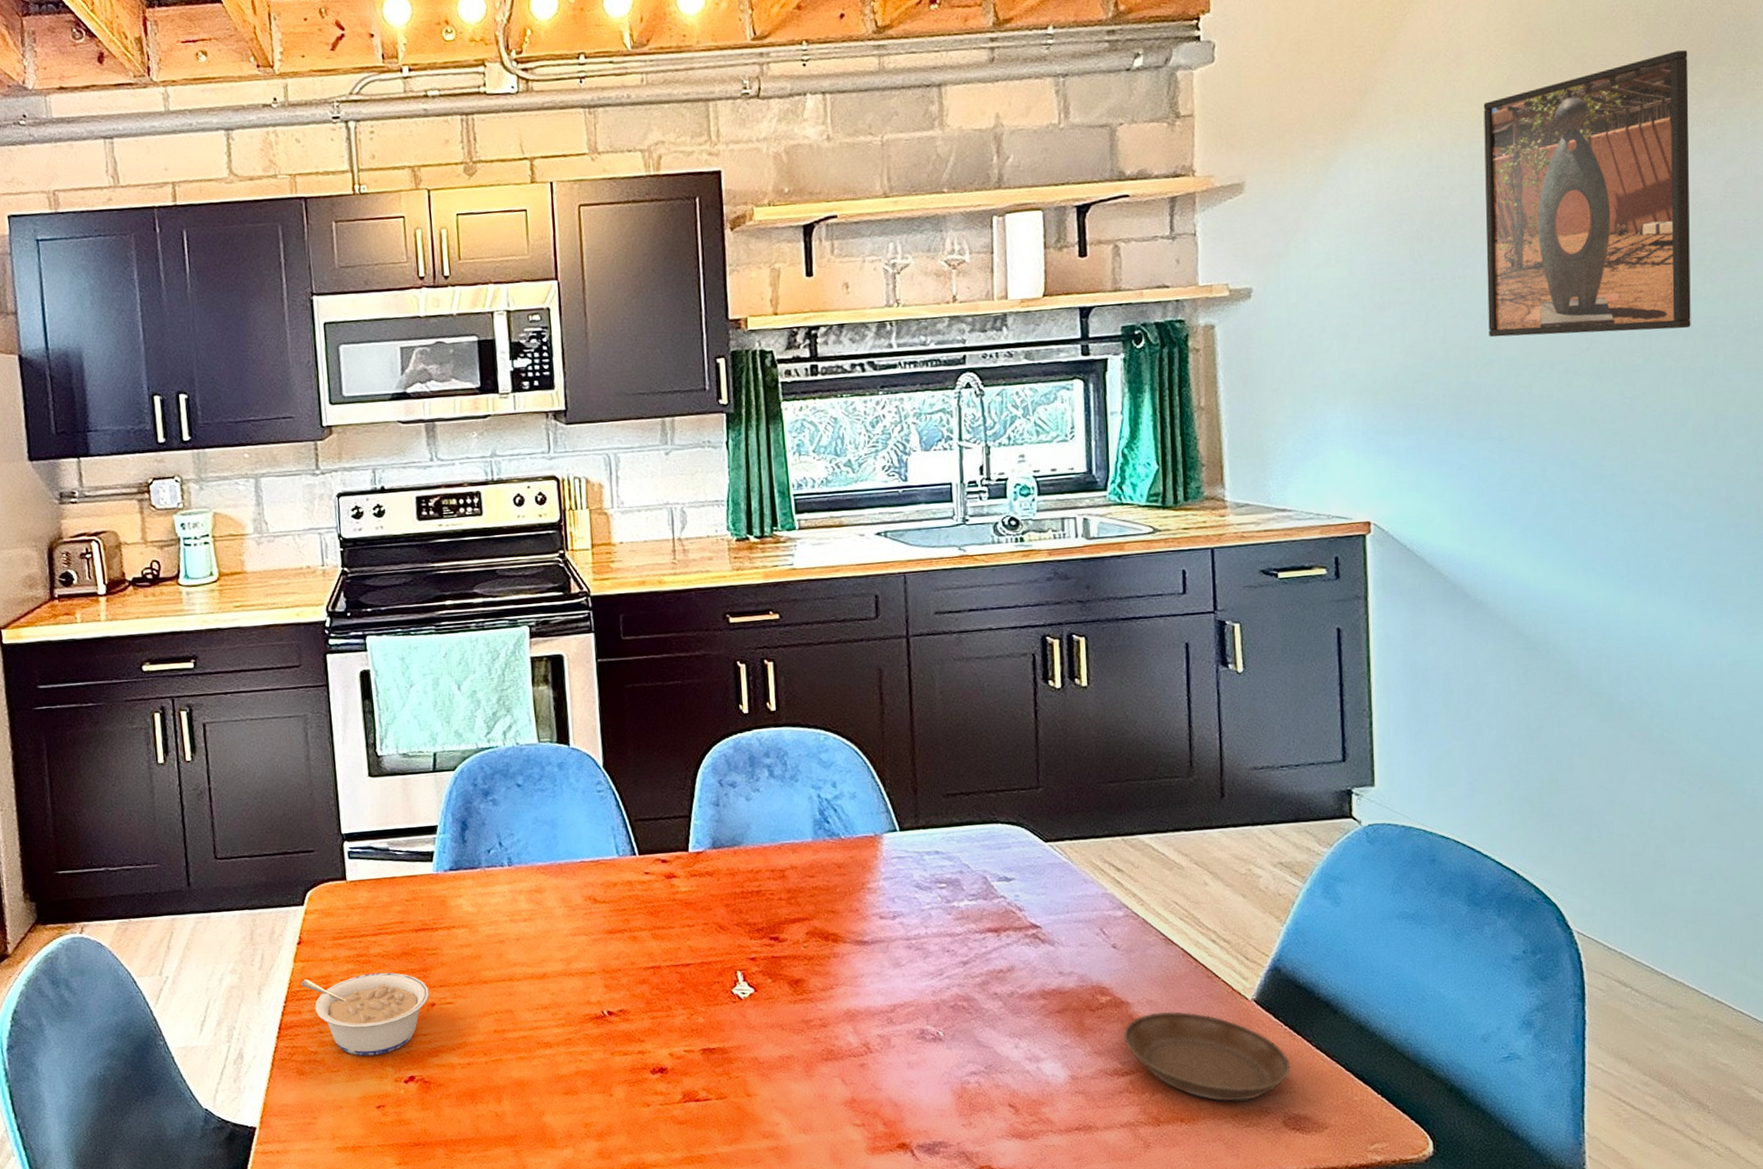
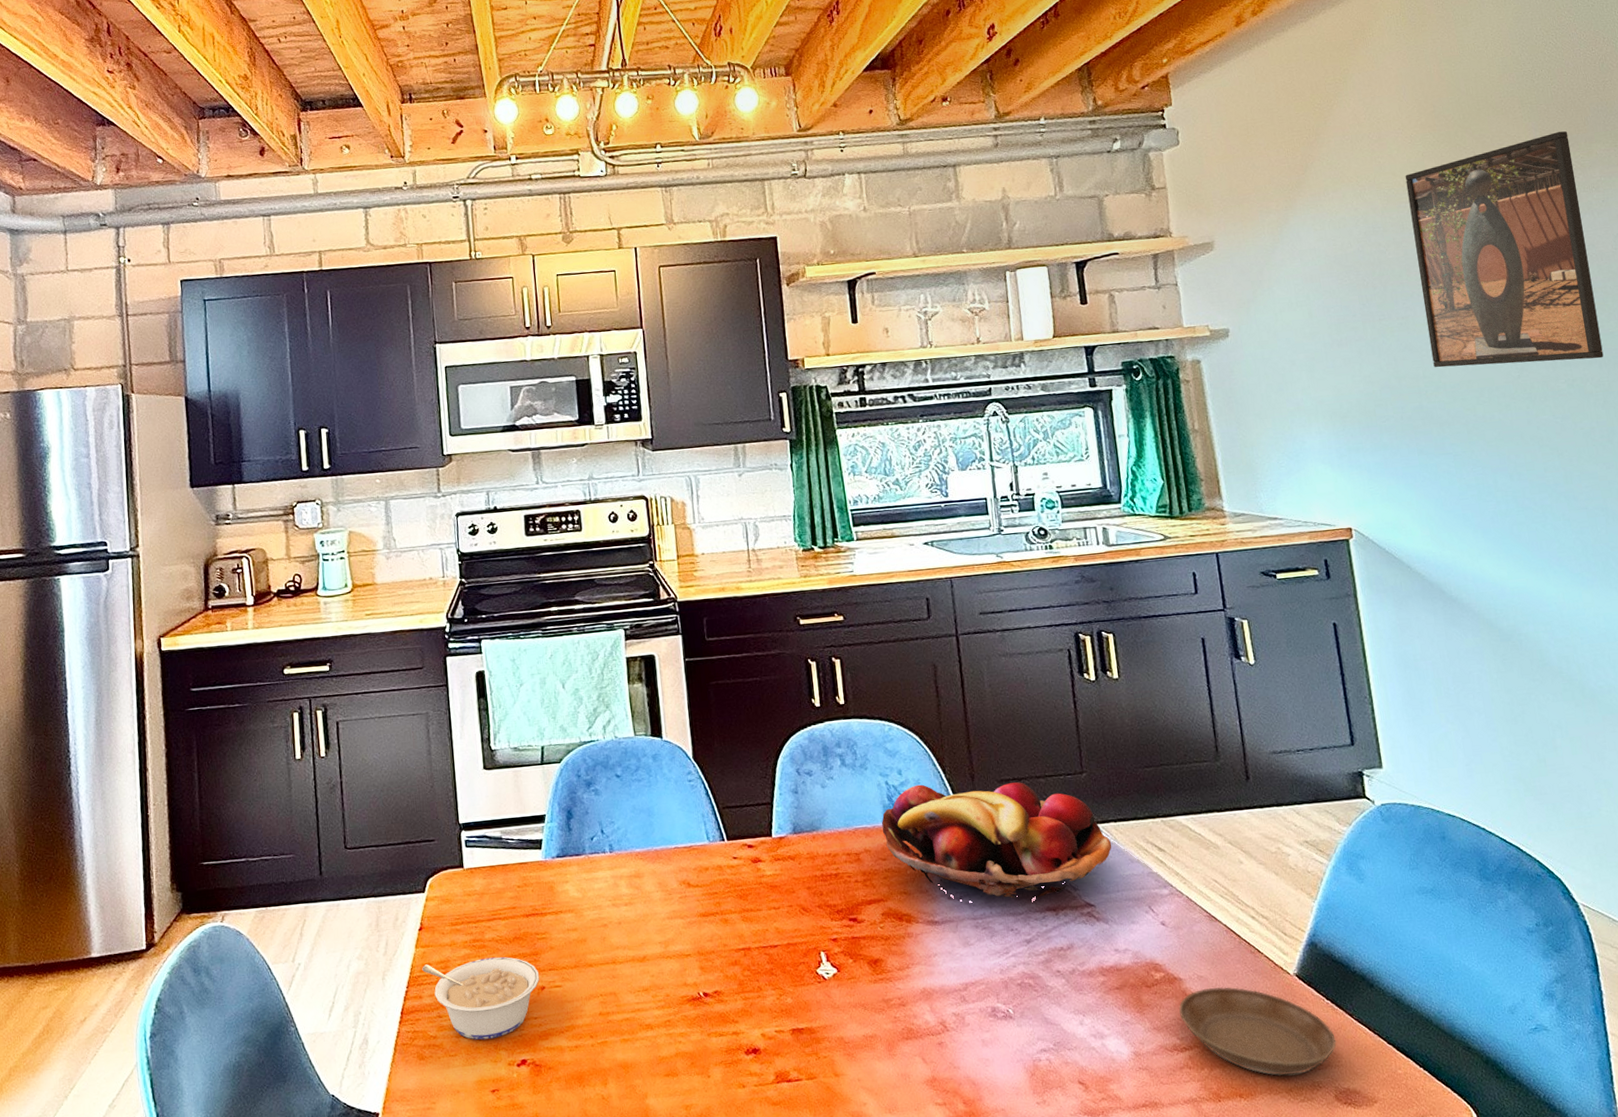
fruit basket: none [811,797,1065,920] -> present [882,782,1112,901]

